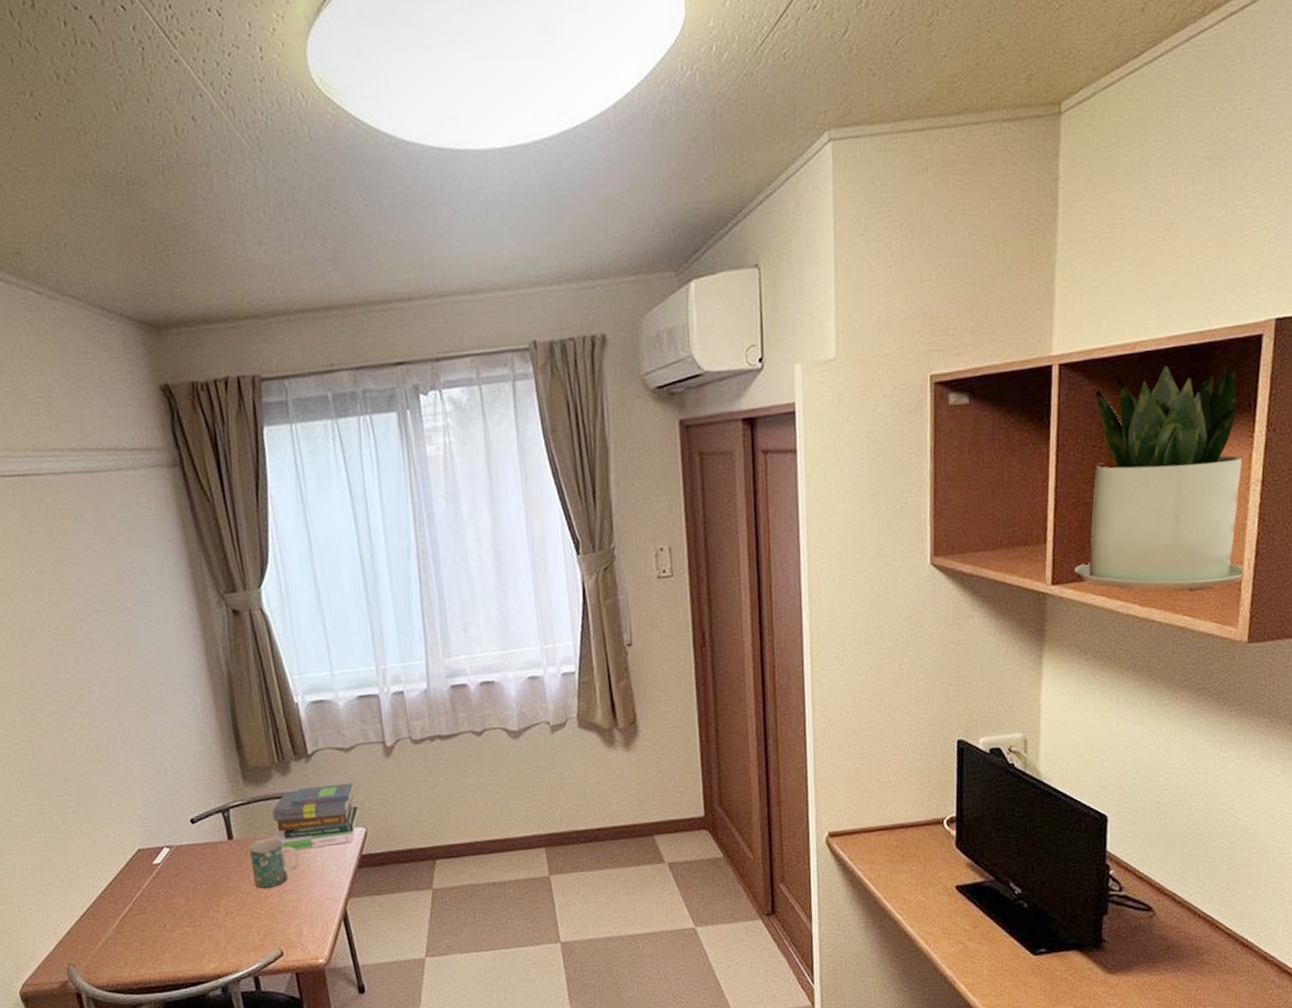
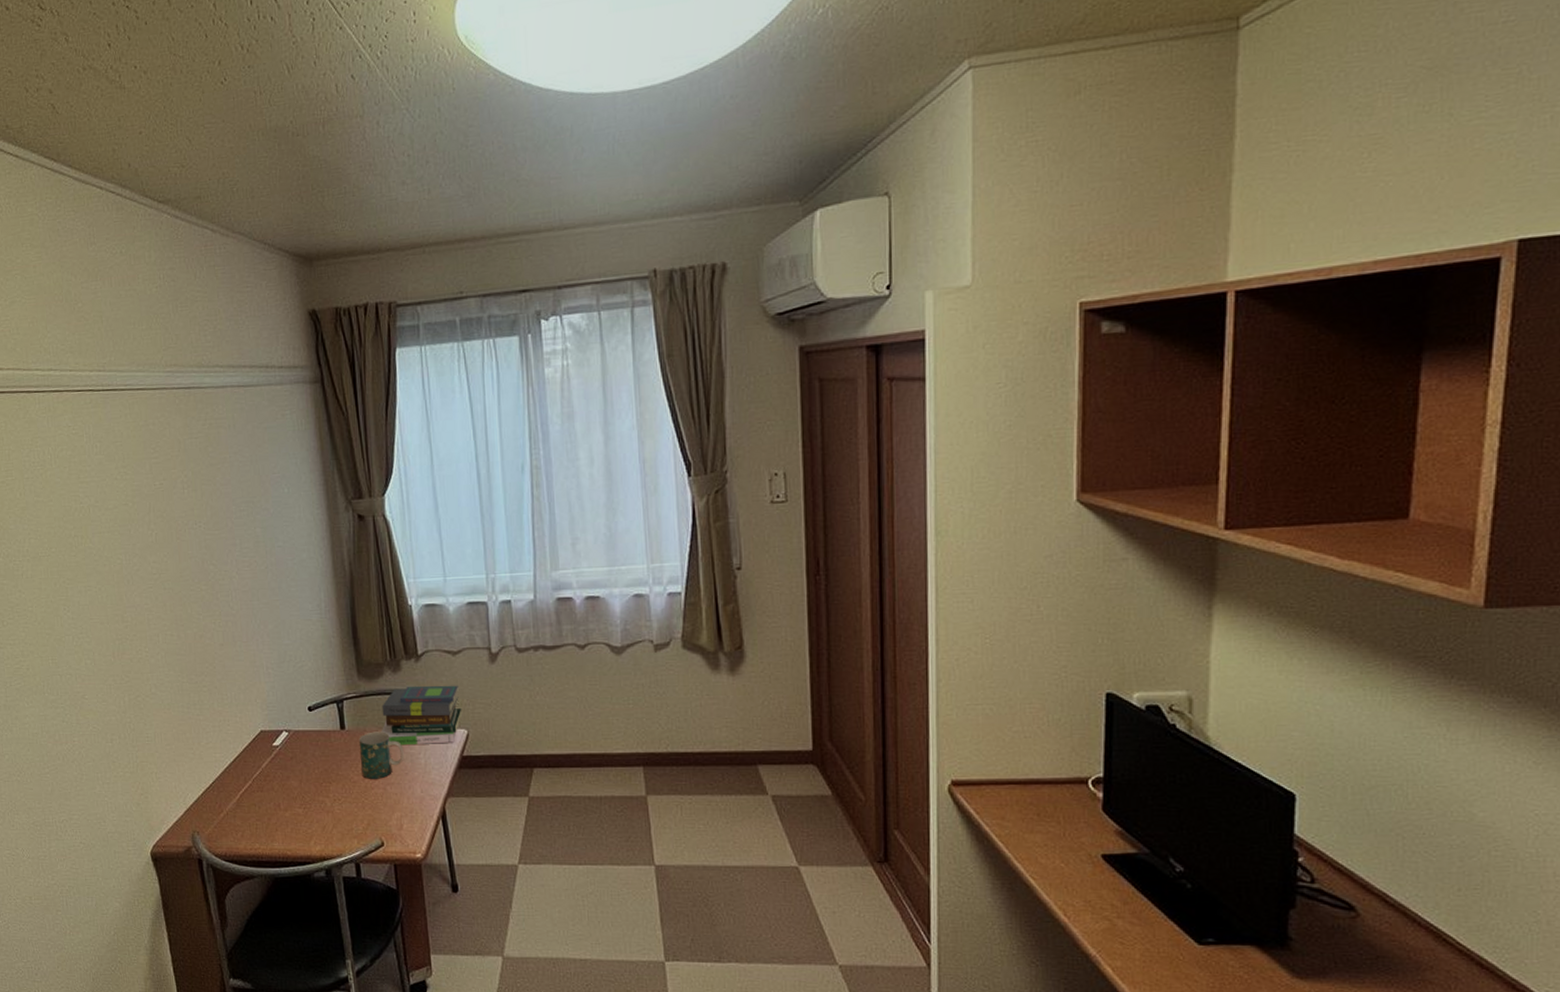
planter: present [1075,364,1246,591] -> none [1254,290,1480,544]

